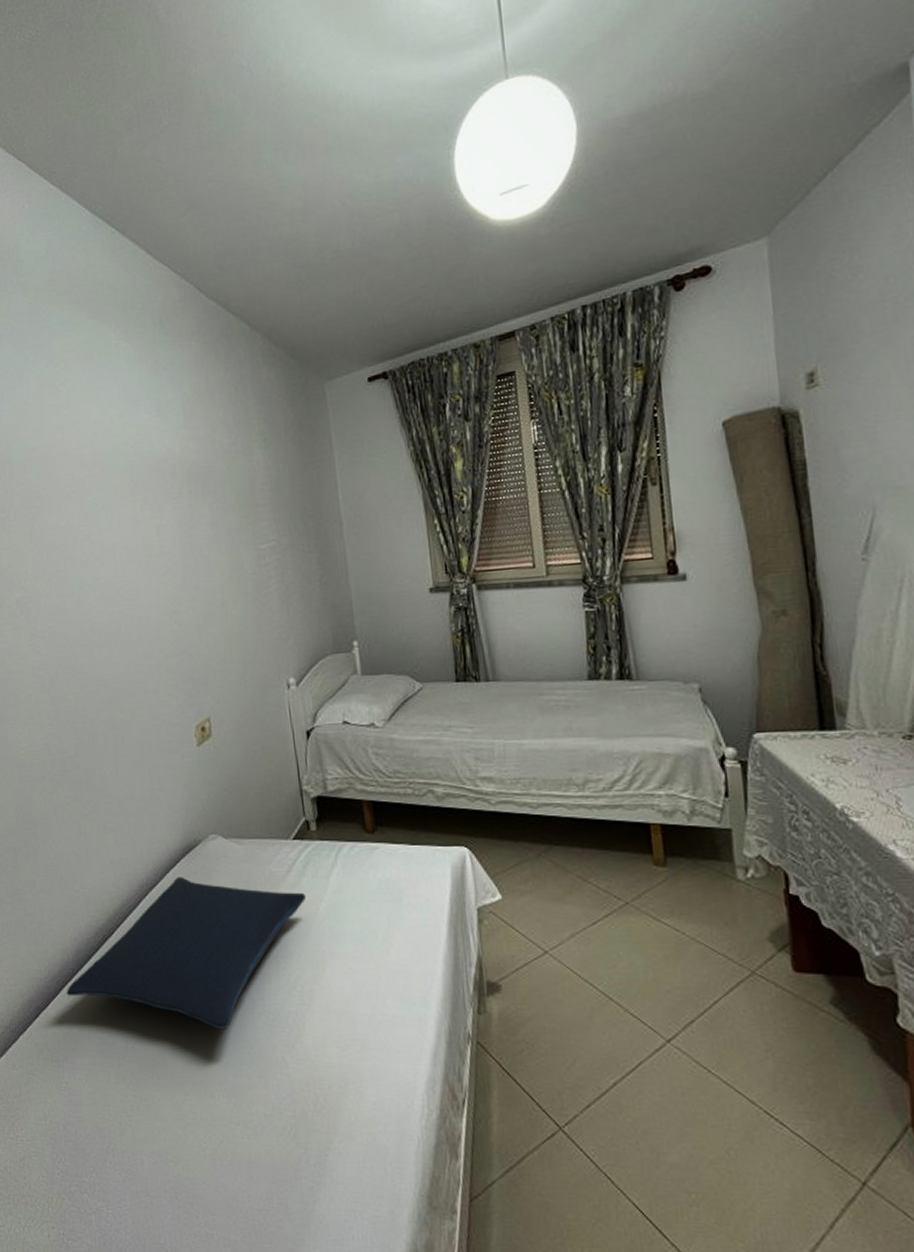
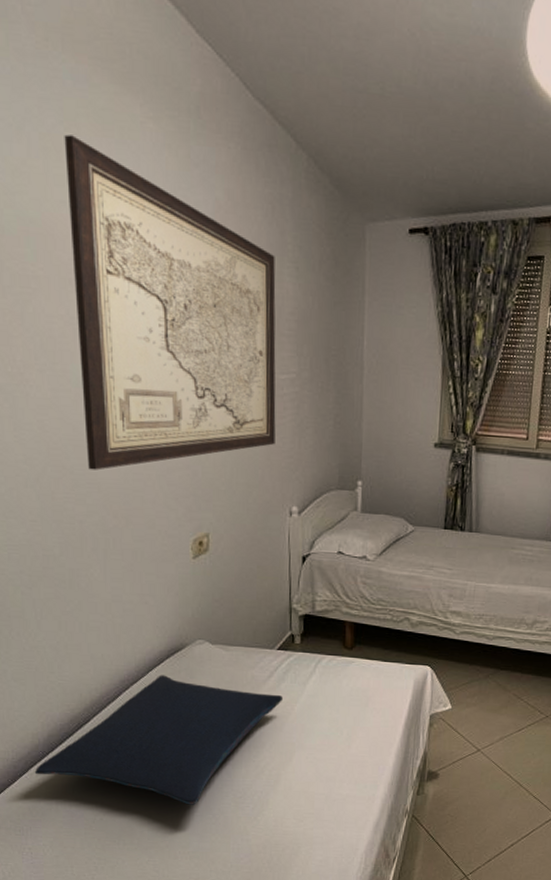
wall art: none [55,369,264,667] -> present [64,134,276,470]

